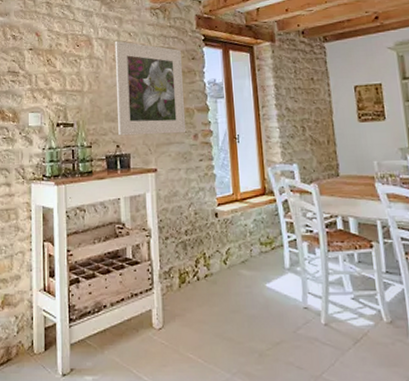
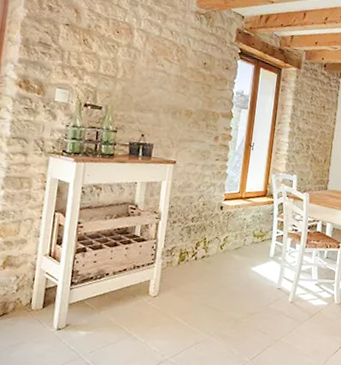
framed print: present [114,40,187,136] -> none [145,35,217,134]

